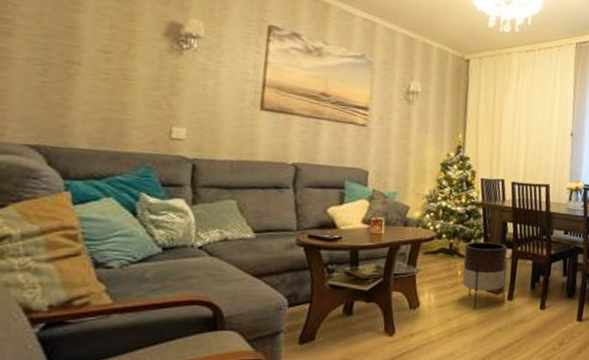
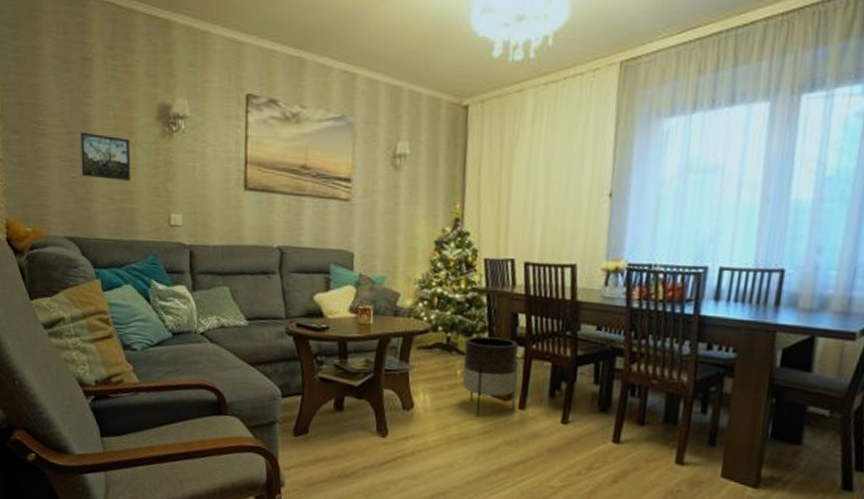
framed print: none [58,36,129,91] -> present [80,132,131,181]

